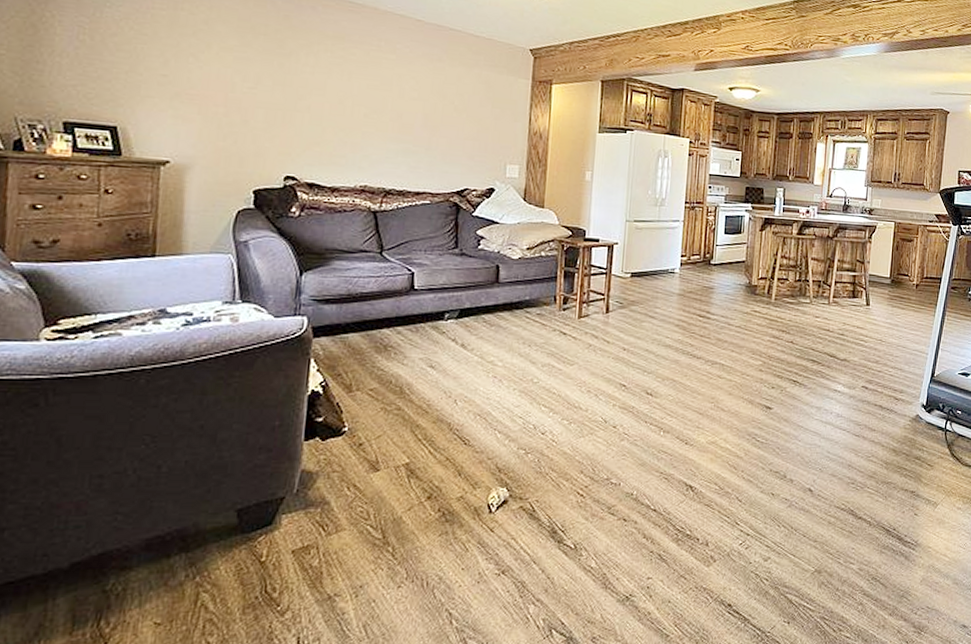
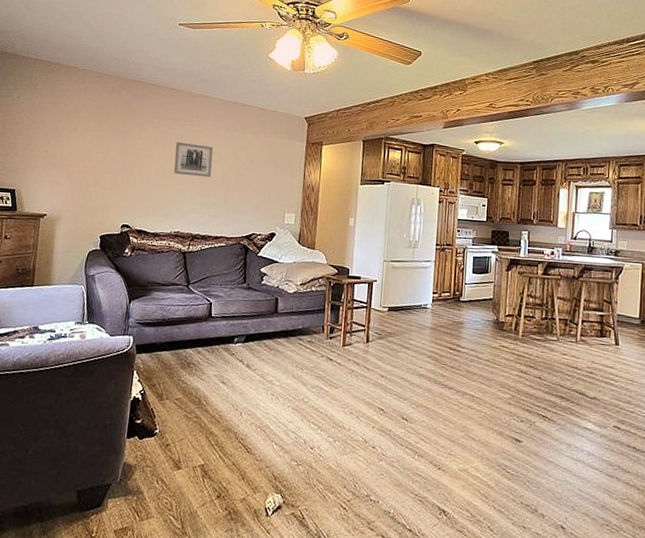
wall art: none [356,71,411,119] -> present [174,141,214,178]

